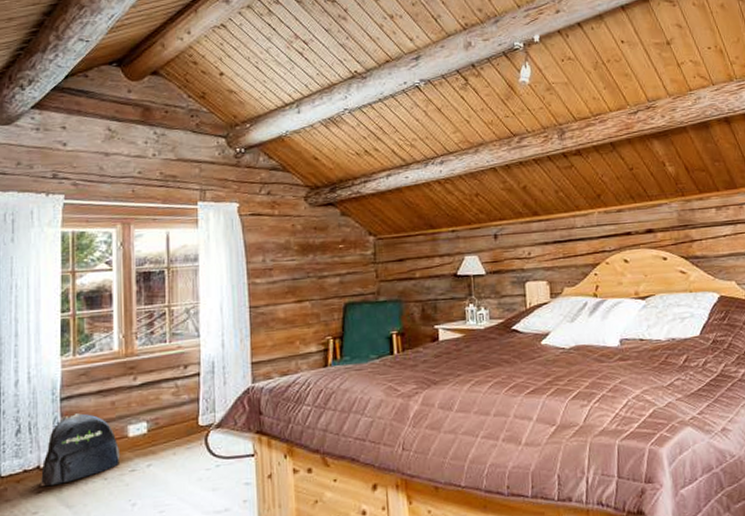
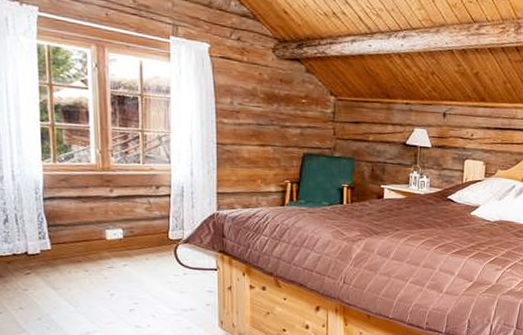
backpack: present [41,412,121,486] -> none [29,212,100,270]

